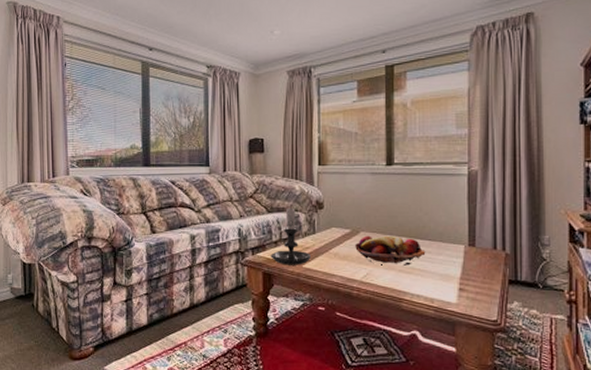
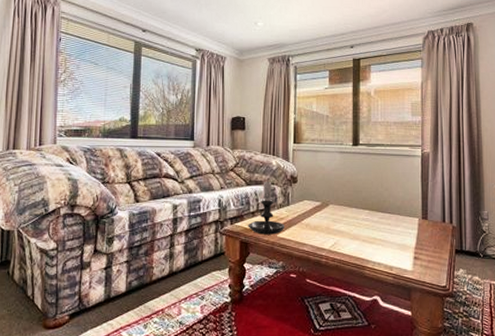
fruit basket: present [355,235,426,266] -> none [325,208,386,236]

